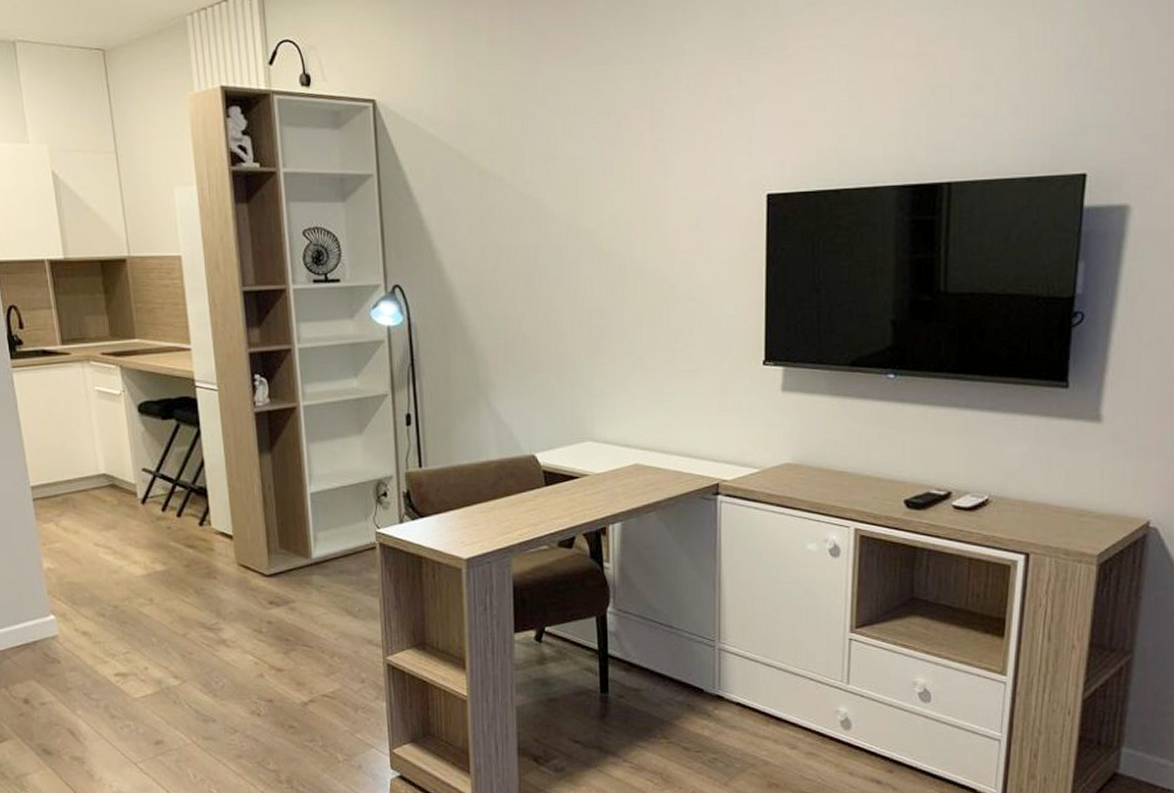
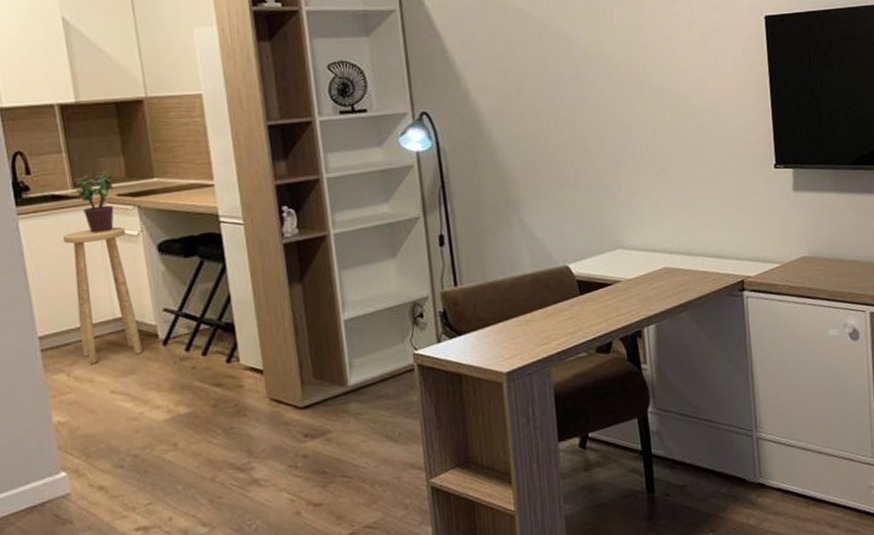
stool: none [52,385,123,516] -> present [63,226,142,364]
potted plant: none [61,329,99,391] -> present [73,171,114,234]

